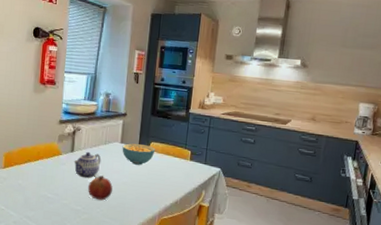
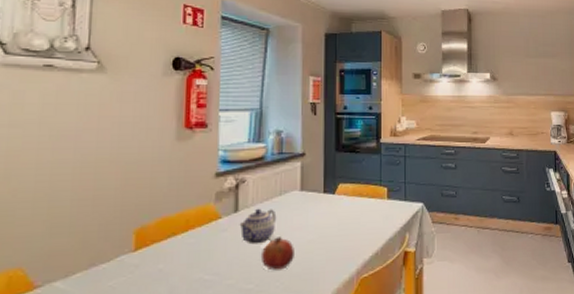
cereal bowl: present [122,143,156,165] -> none [303,188,345,215]

